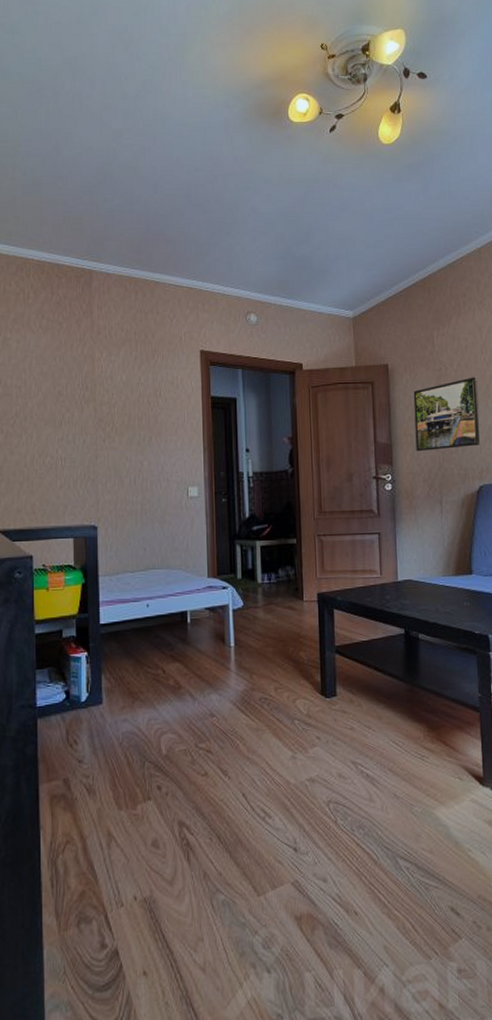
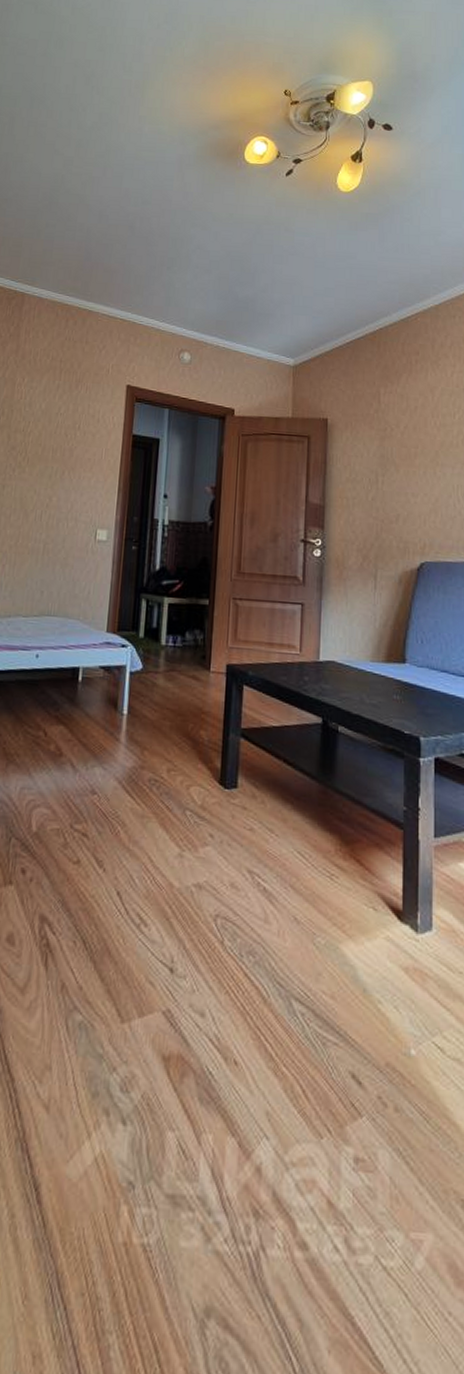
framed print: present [413,377,480,452] -> none [351,441,426,518]

